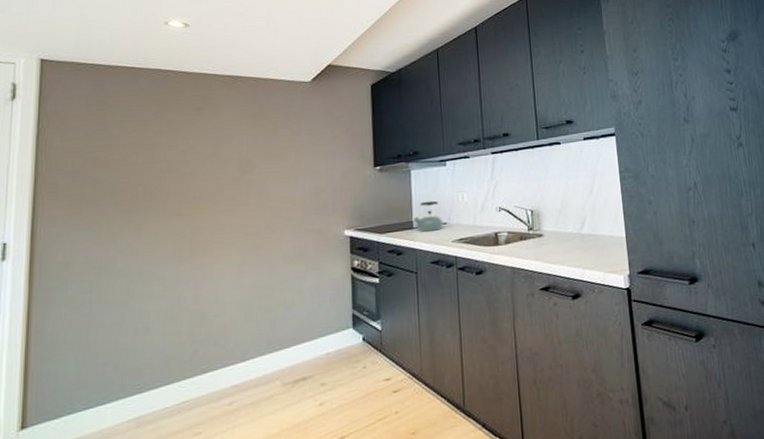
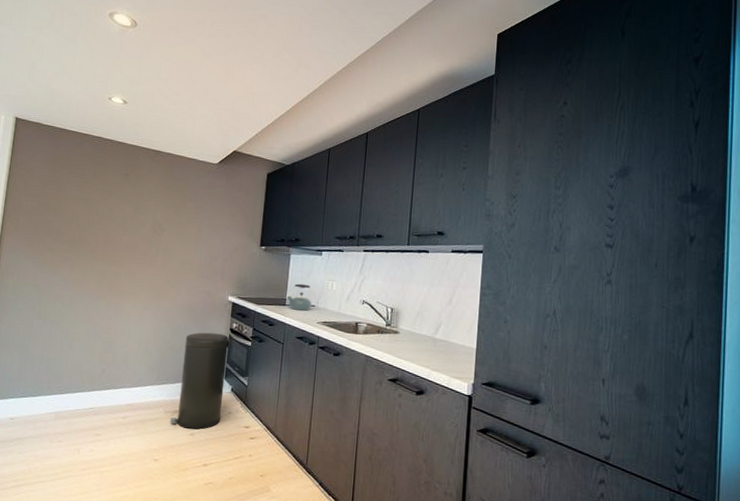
pedal bin: none [290,275,355,399] -> present [169,332,231,430]

